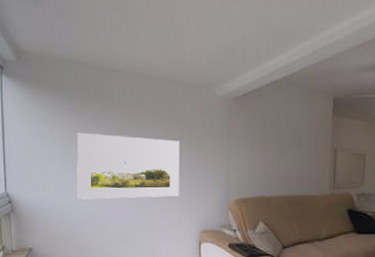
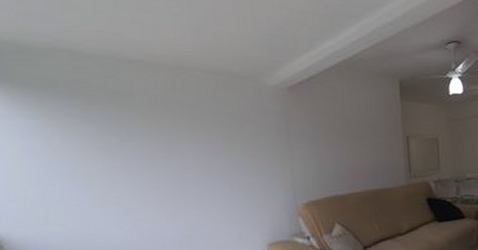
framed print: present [77,132,180,200] -> none [87,142,236,228]

